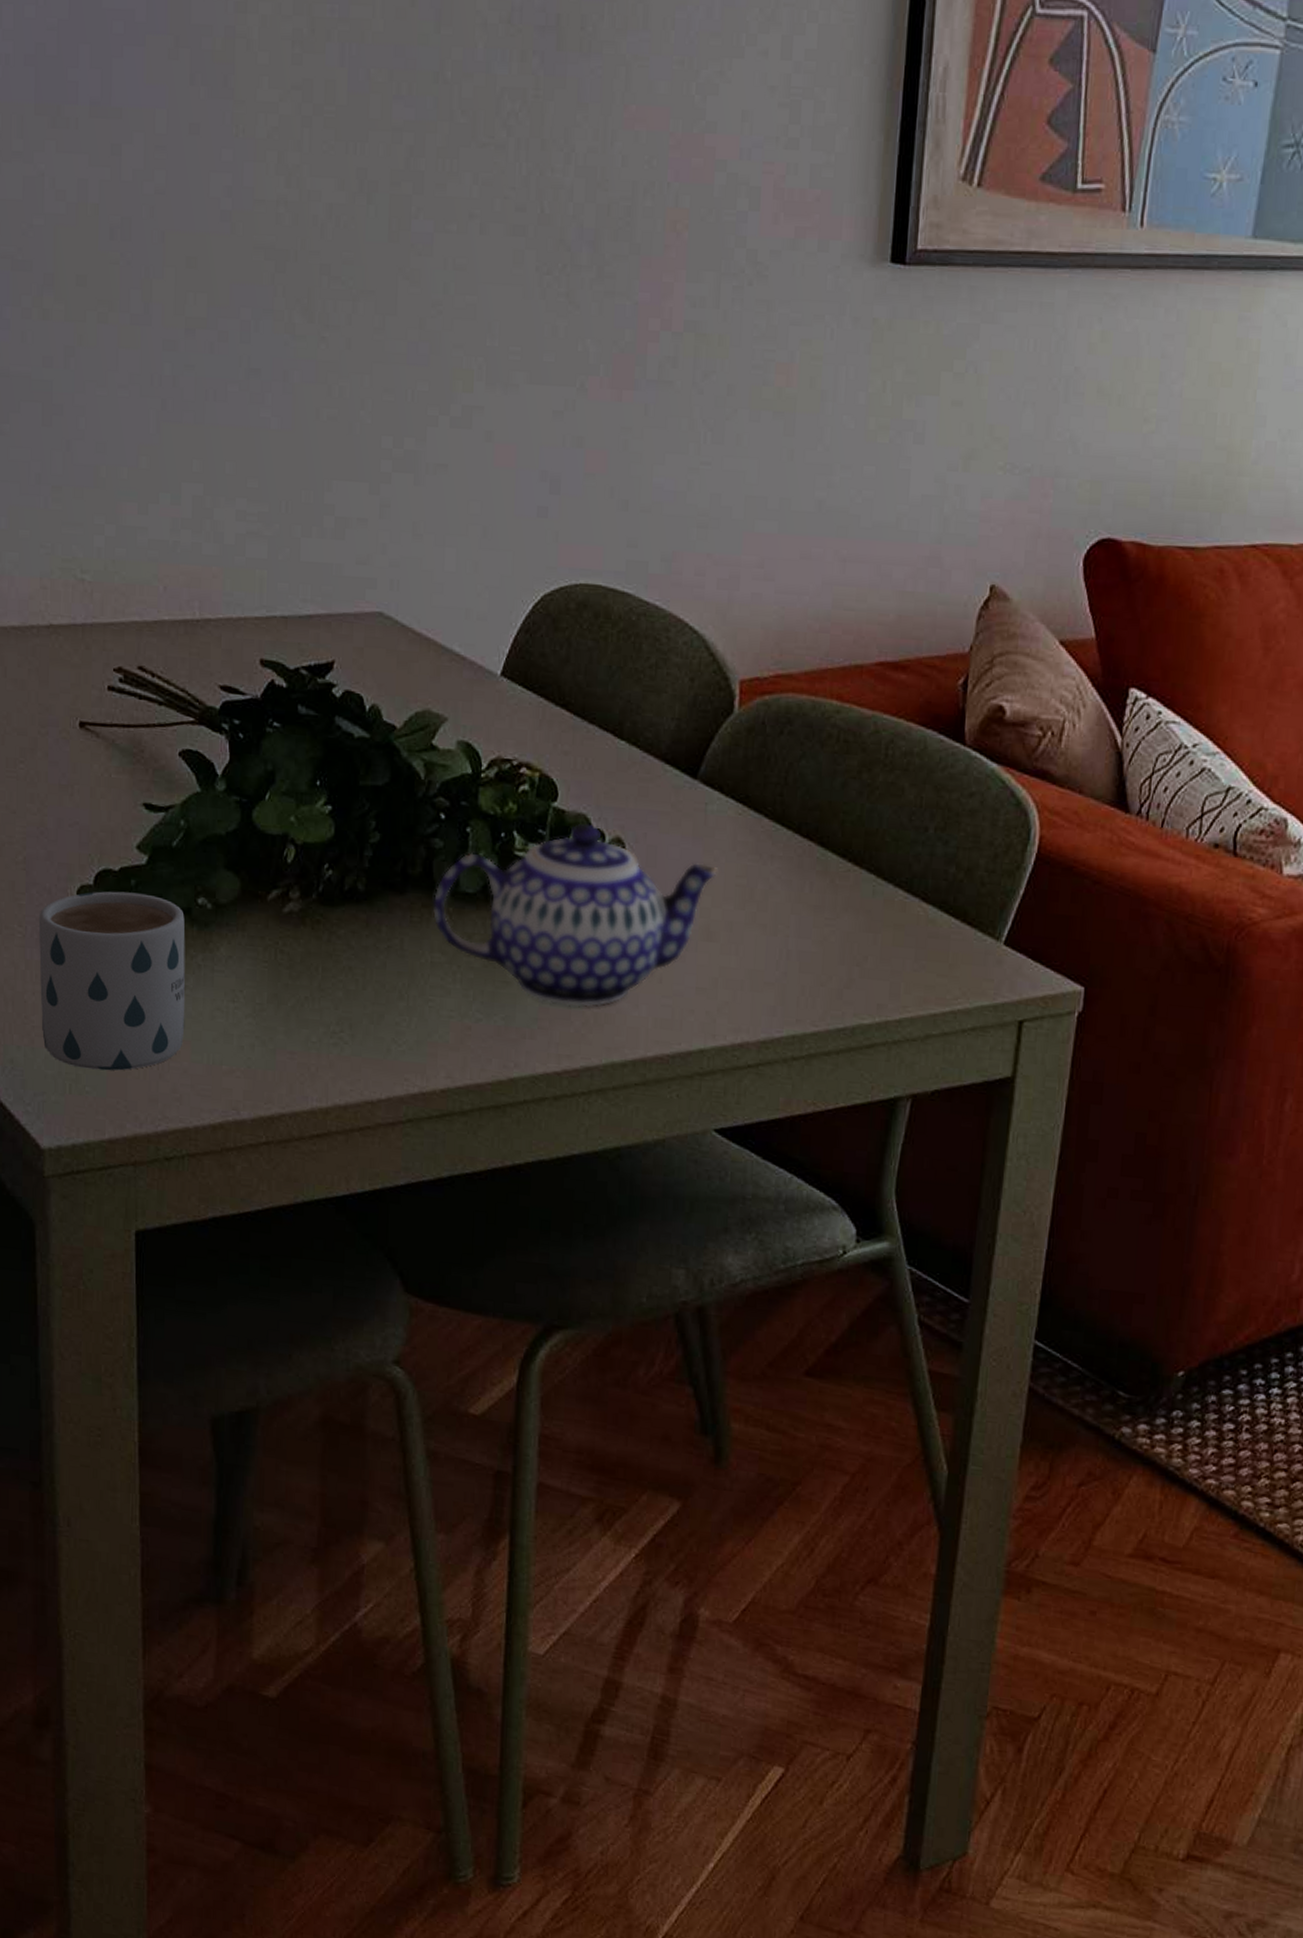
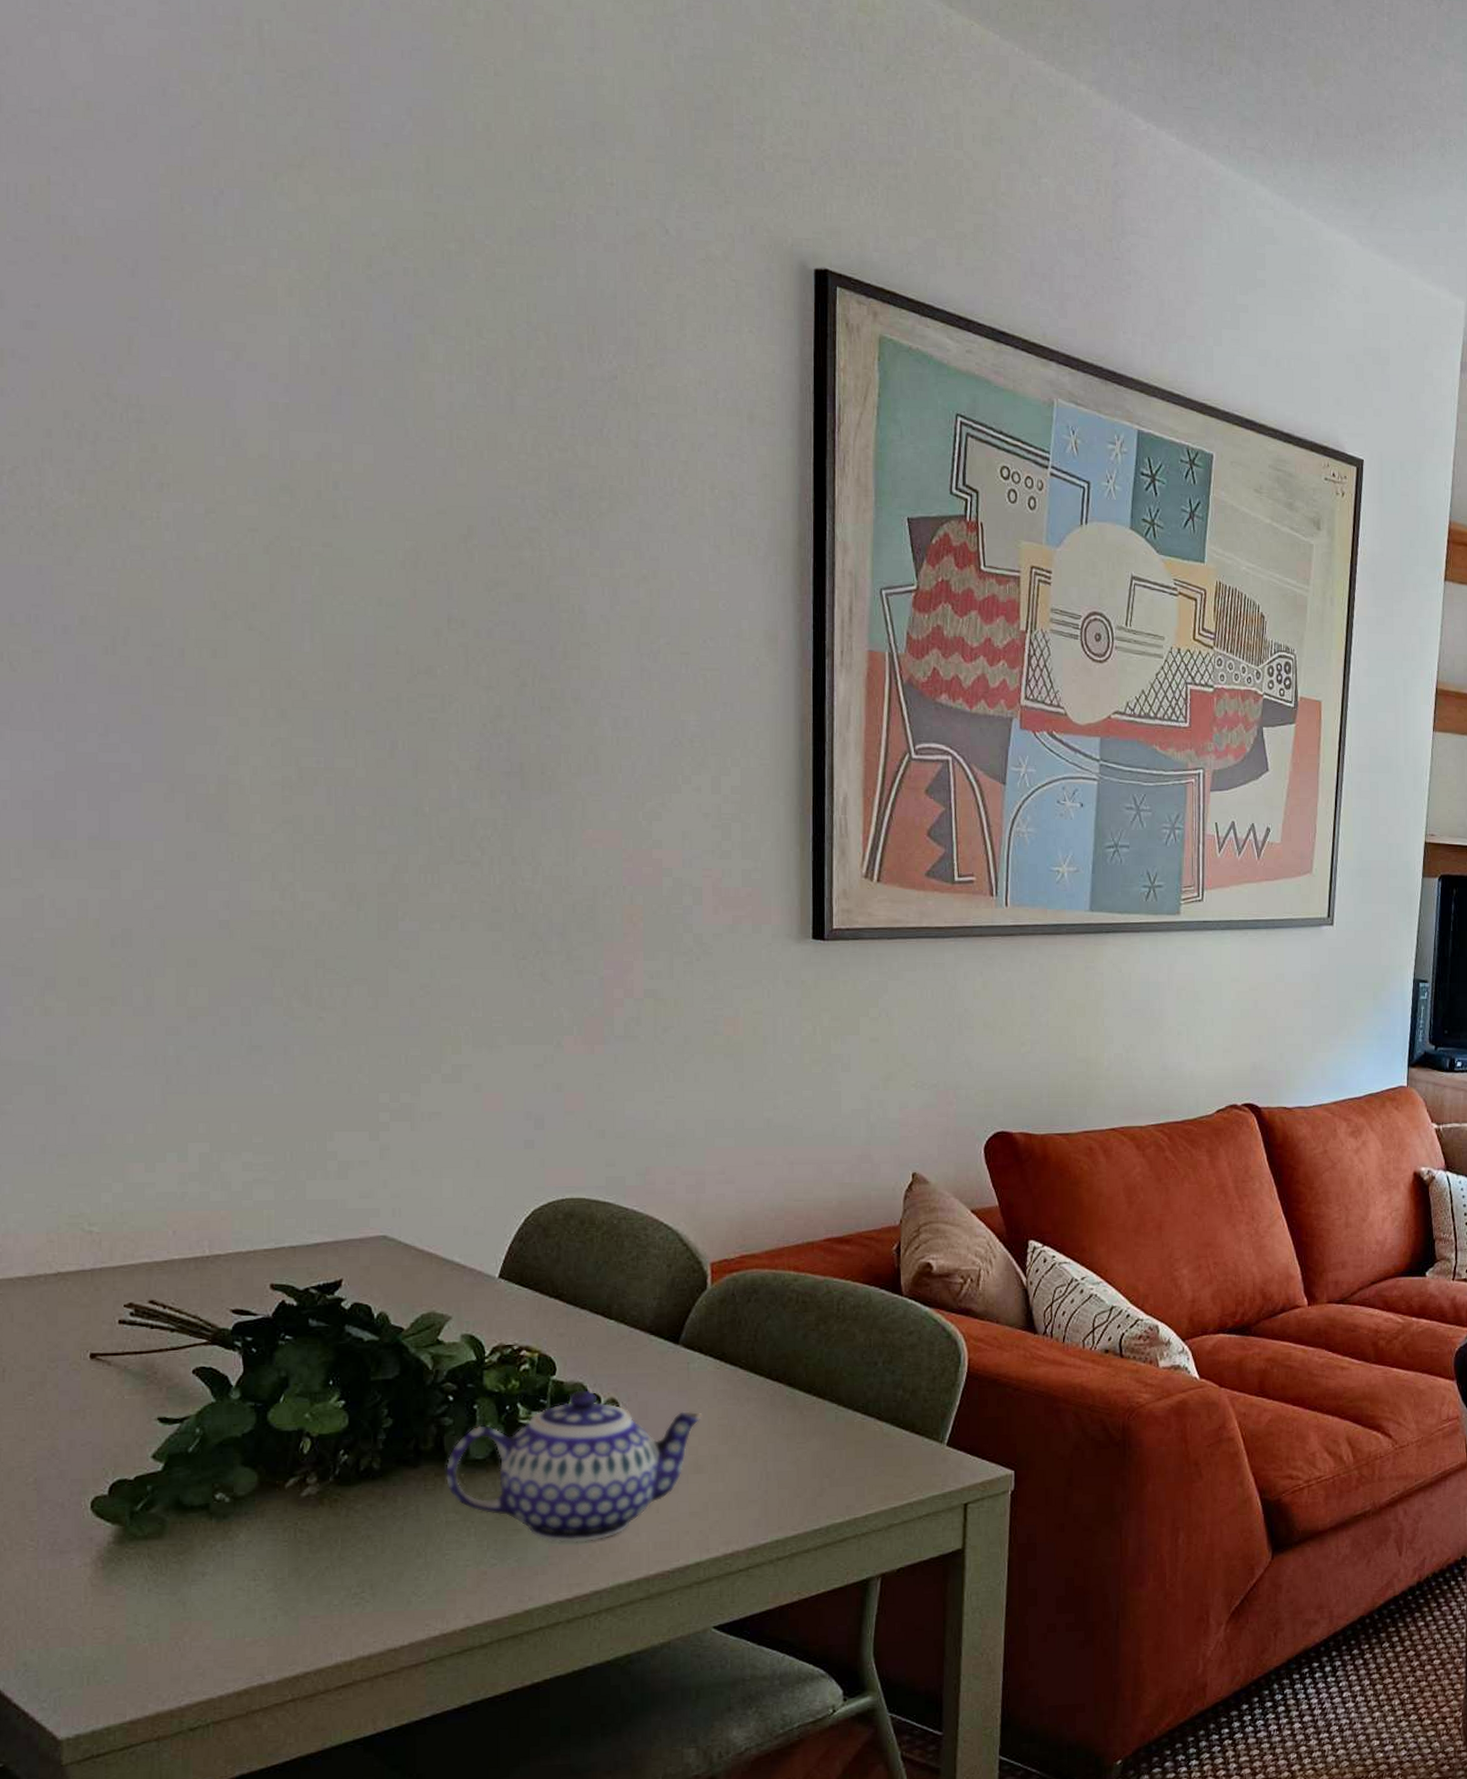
mug: present [38,891,186,1071] -> none [51,1496,206,1661]

